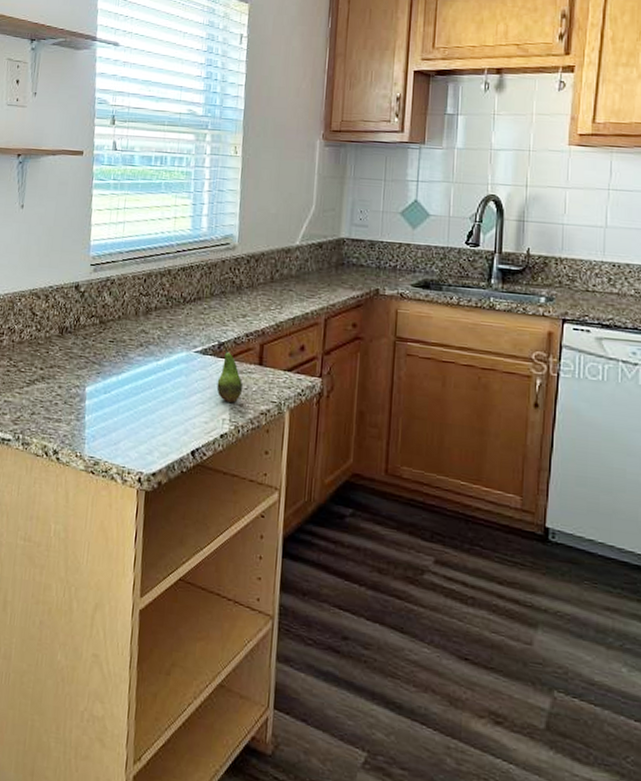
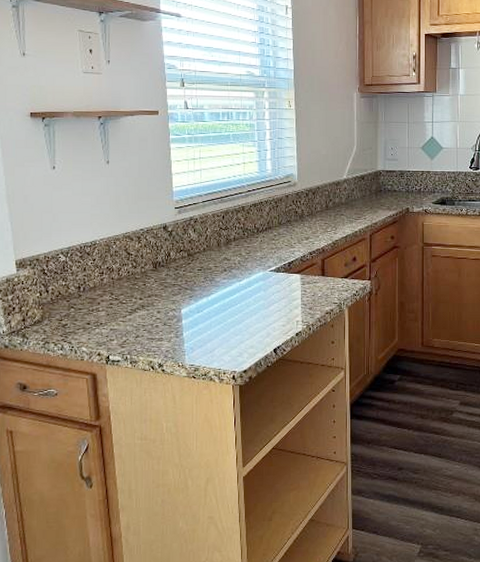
fruit: present [216,340,244,403] -> none [287,259,311,307]

